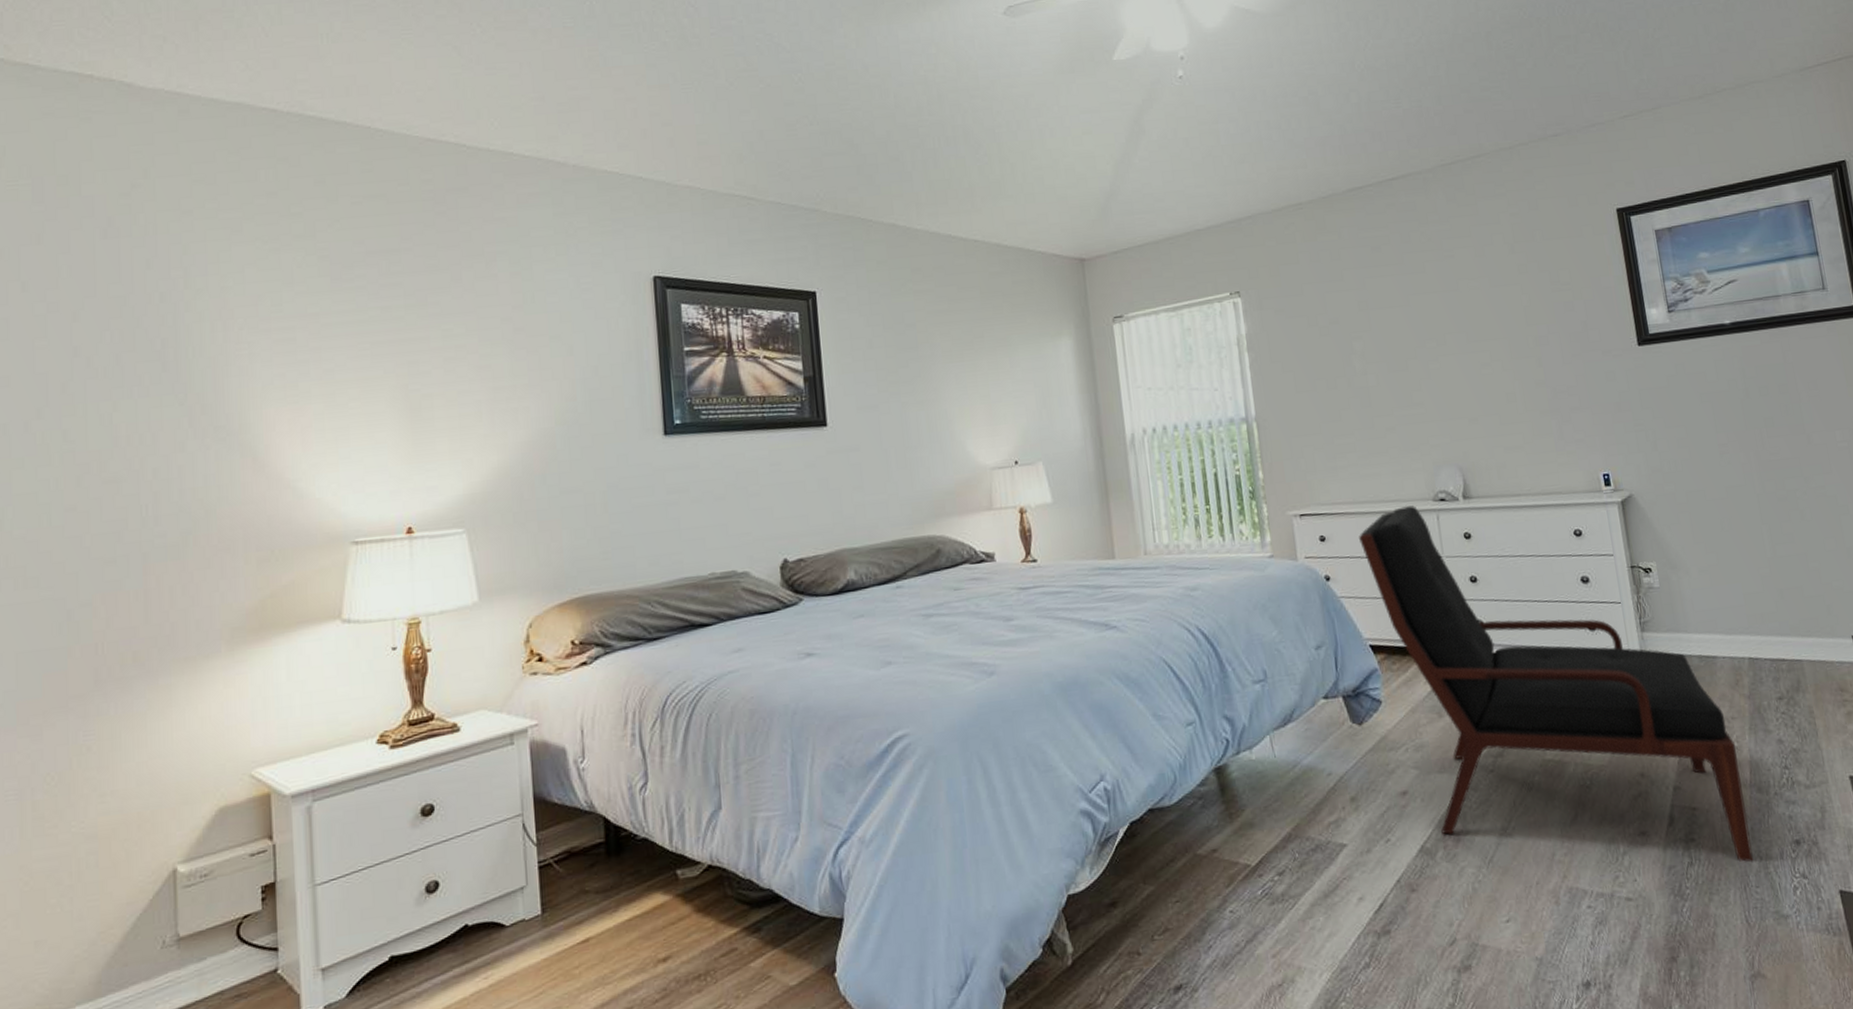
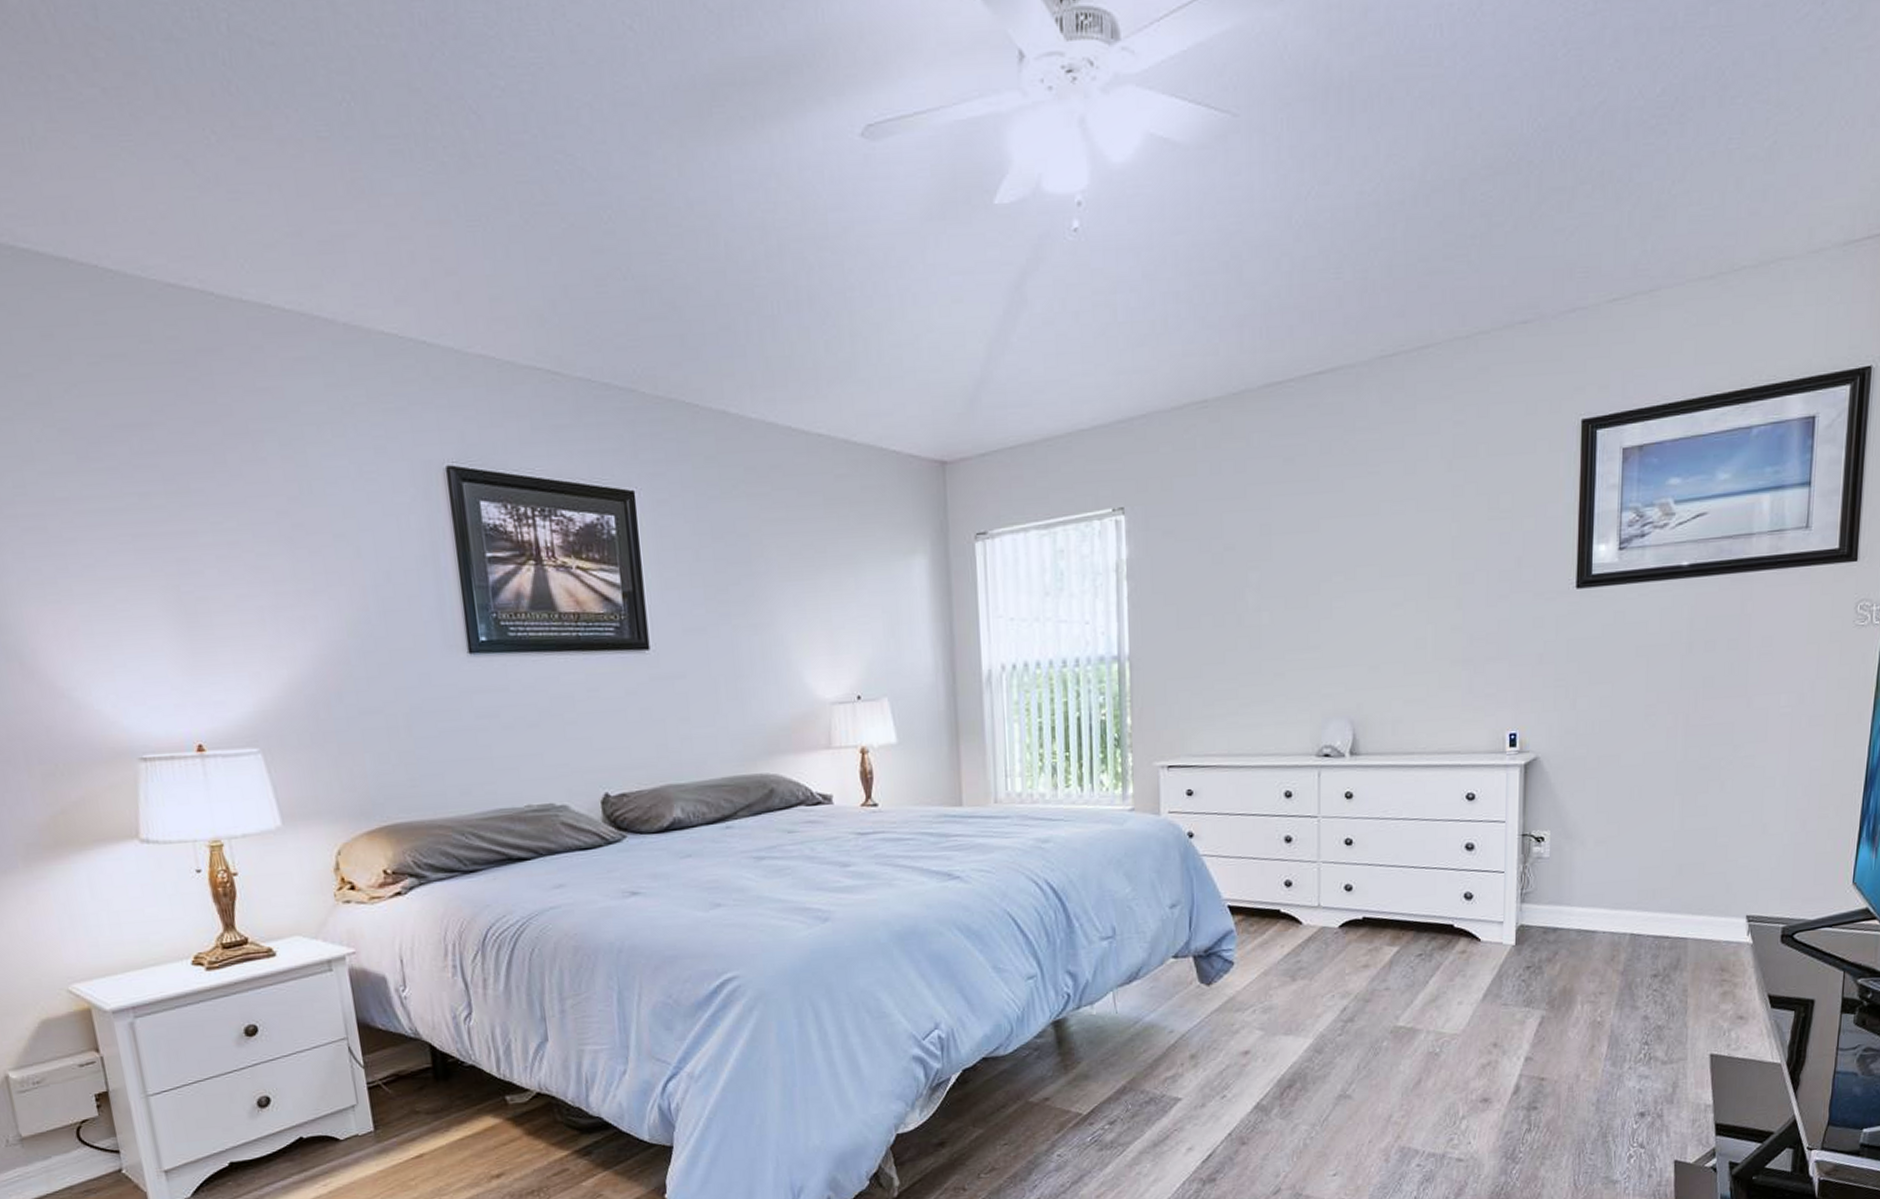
armchair: present [1359,505,1754,863] -> none [1230,760,1599,1131]

